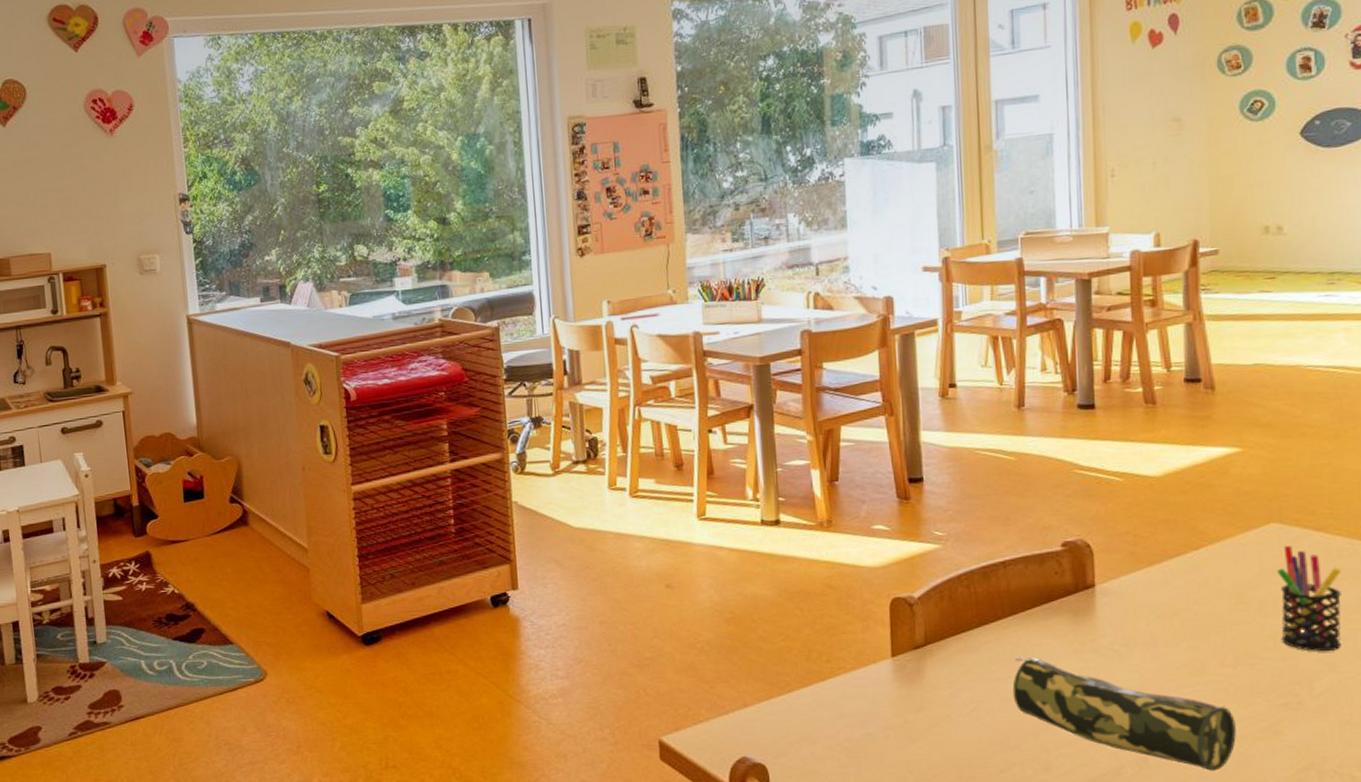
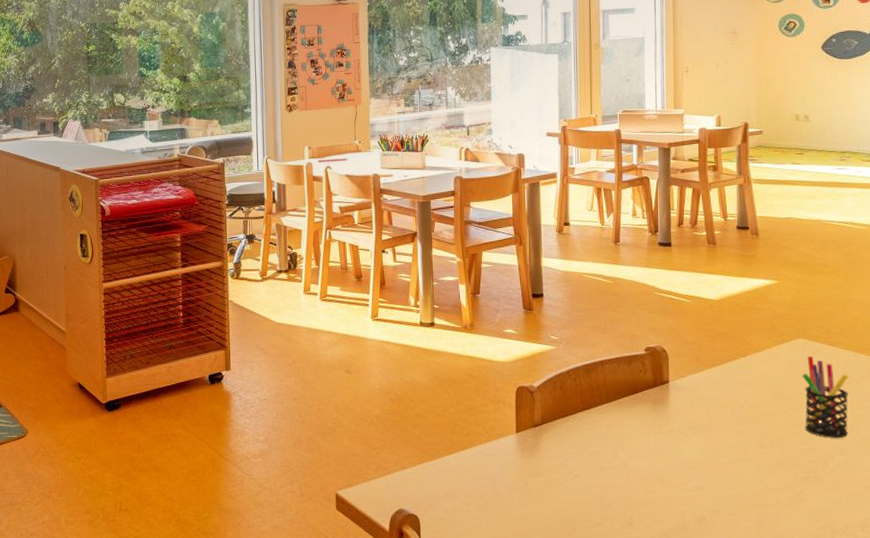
pencil case: present [1012,657,1236,771] -> none [606,436,771,528]

